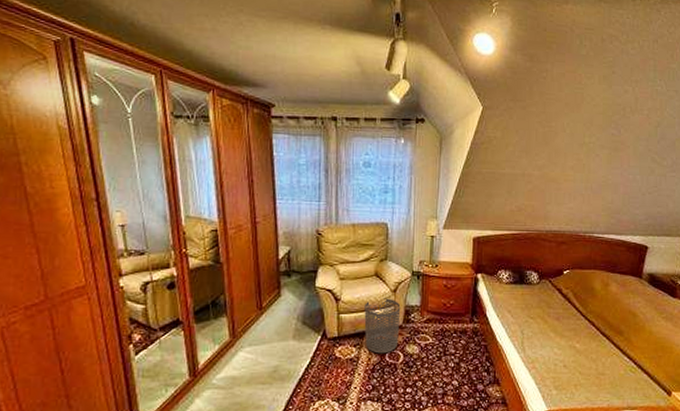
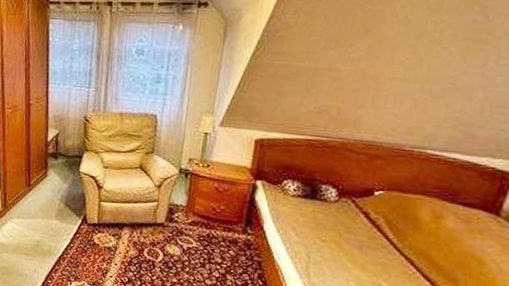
waste bin: present [364,298,401,354] -> none [124,192,165,249]

